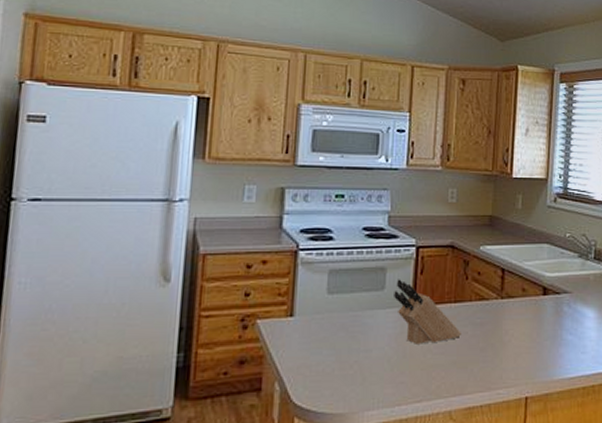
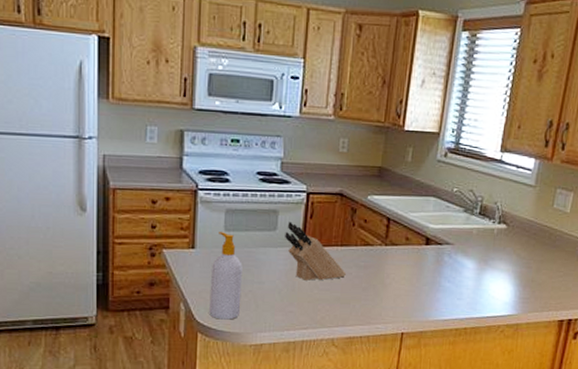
soap bottle: none [308,295,347,399] -> present [209,232,242,320]

